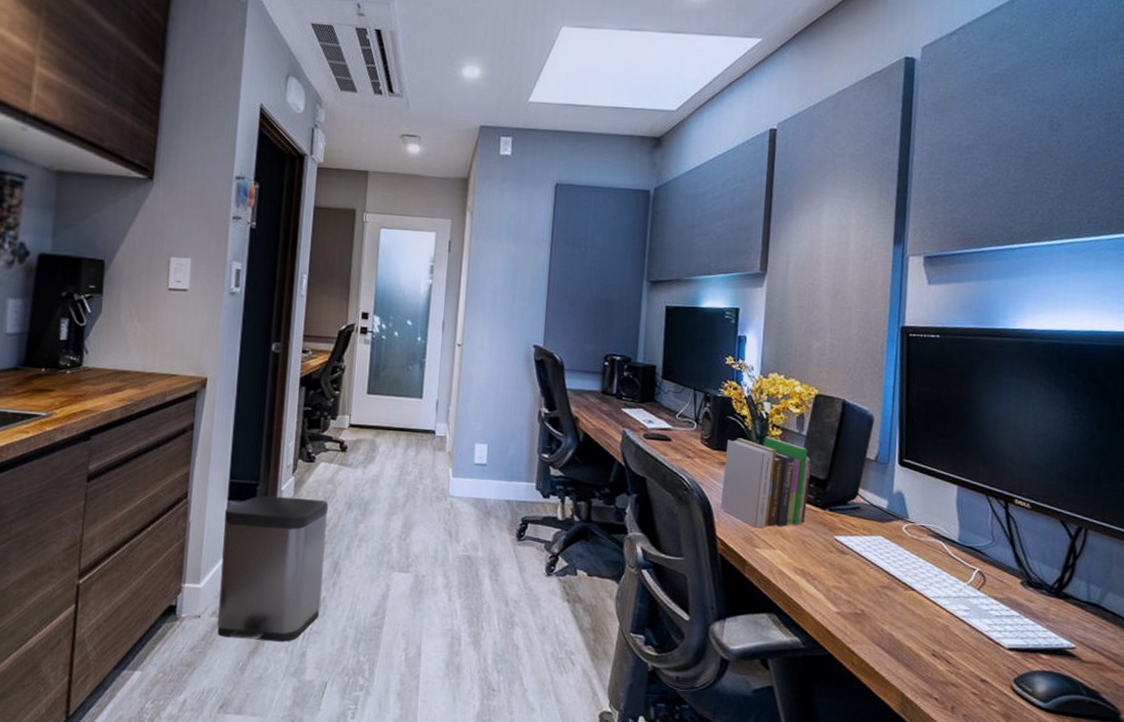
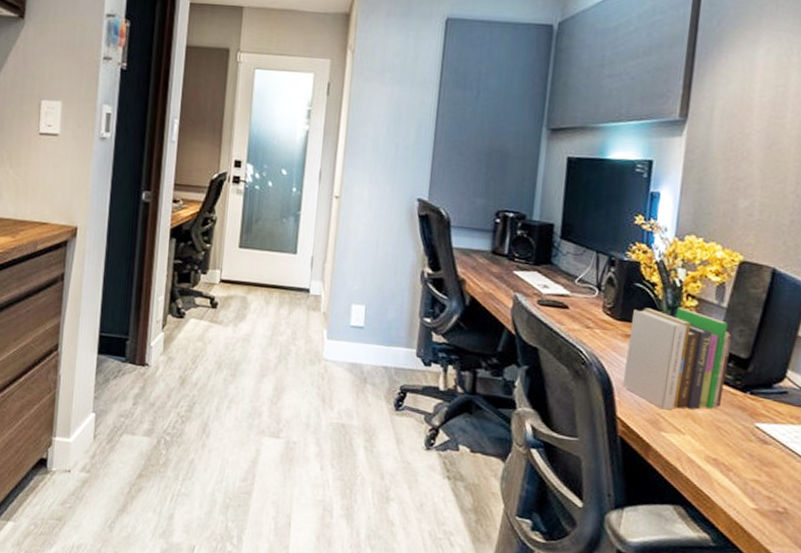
pedal bin: present [217,495,329,642] -> none [86,350,199,502]

